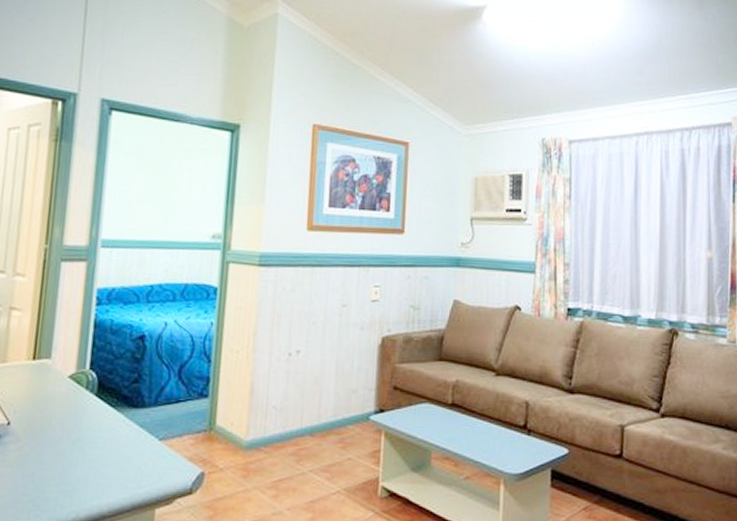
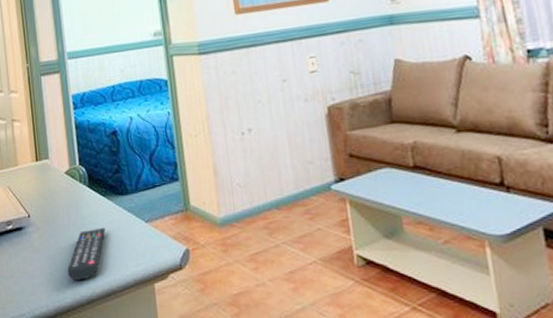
remote control: none [46,442,108,502] -> present [67,227,106,280]

